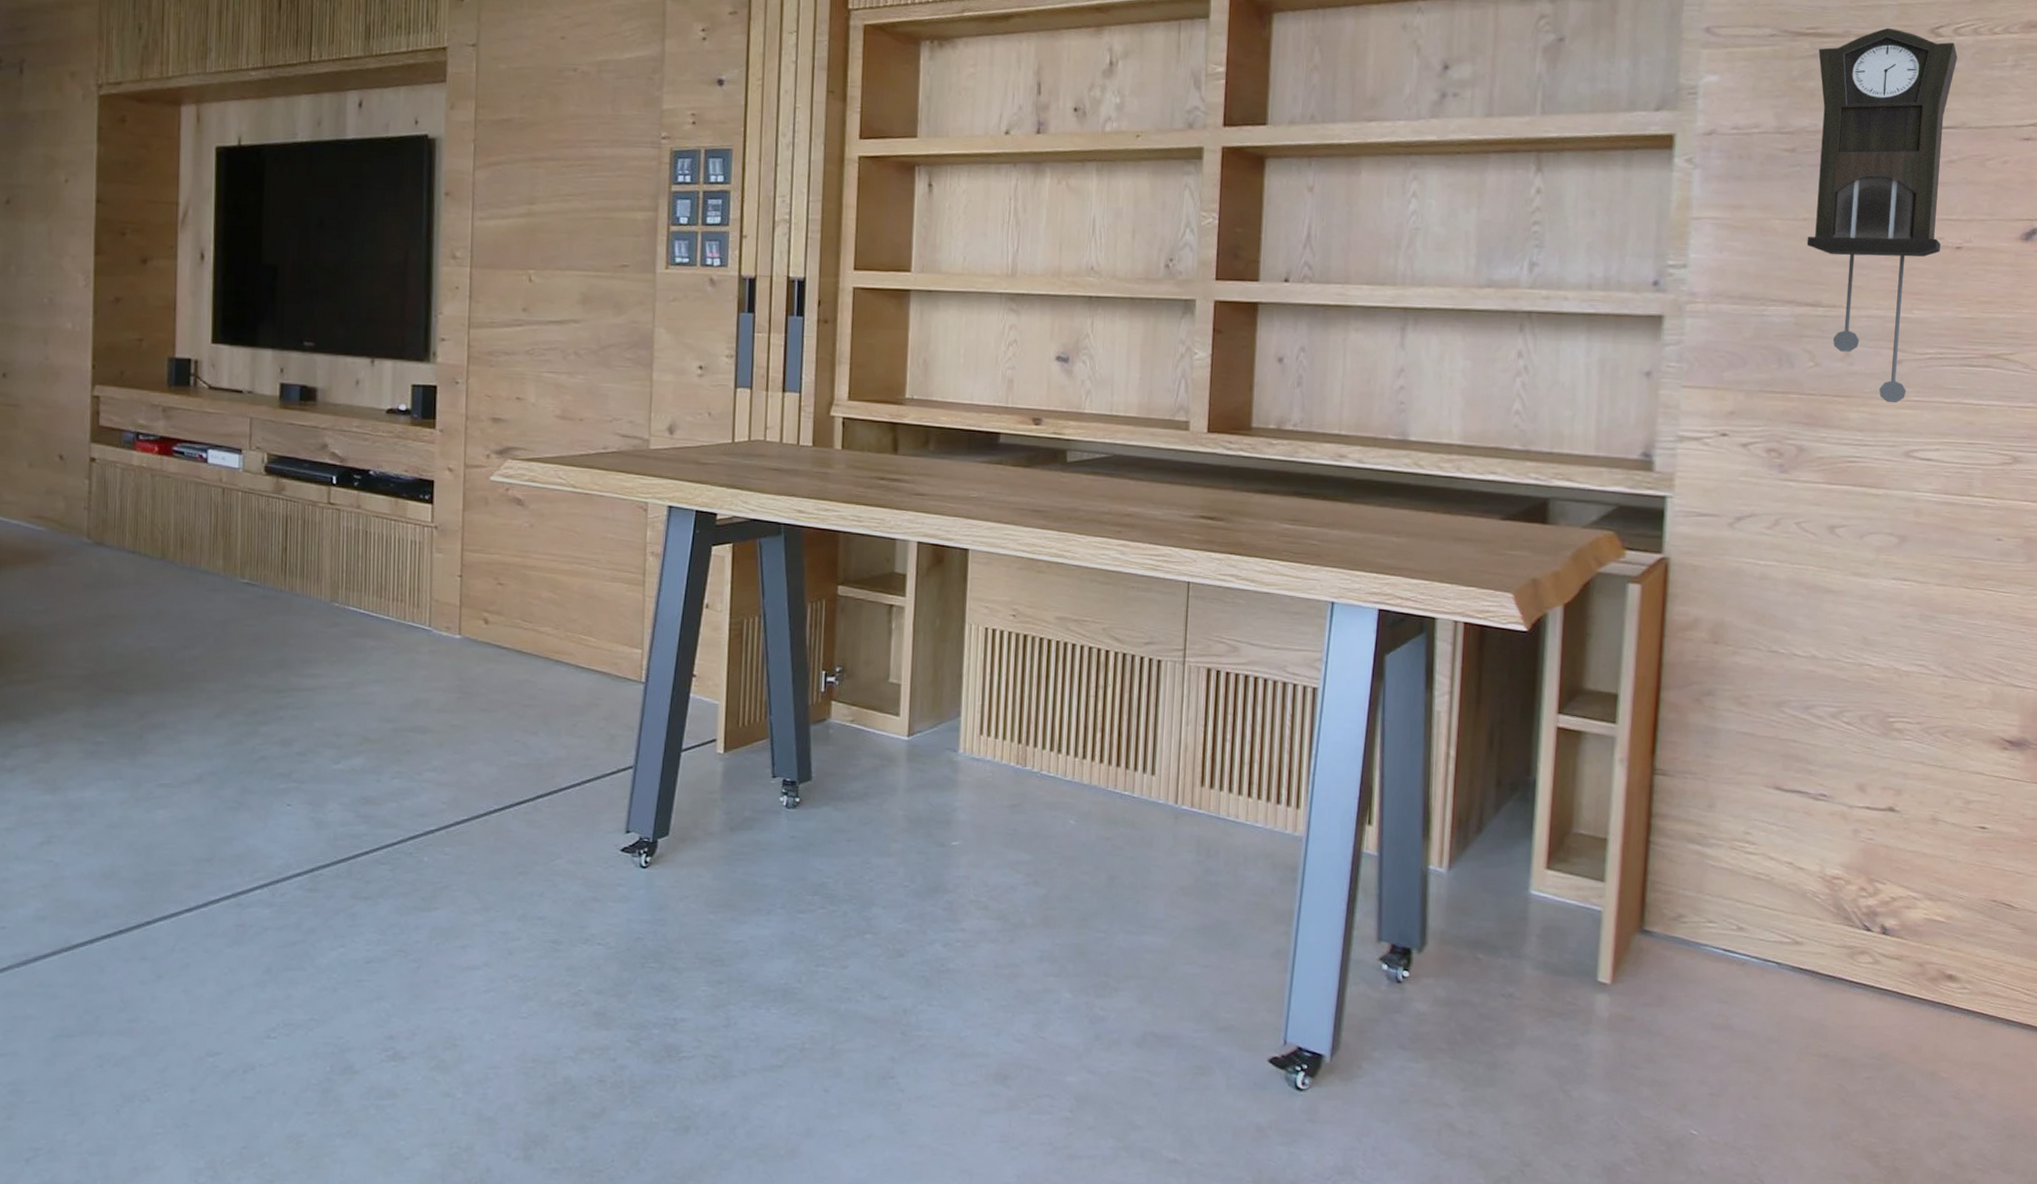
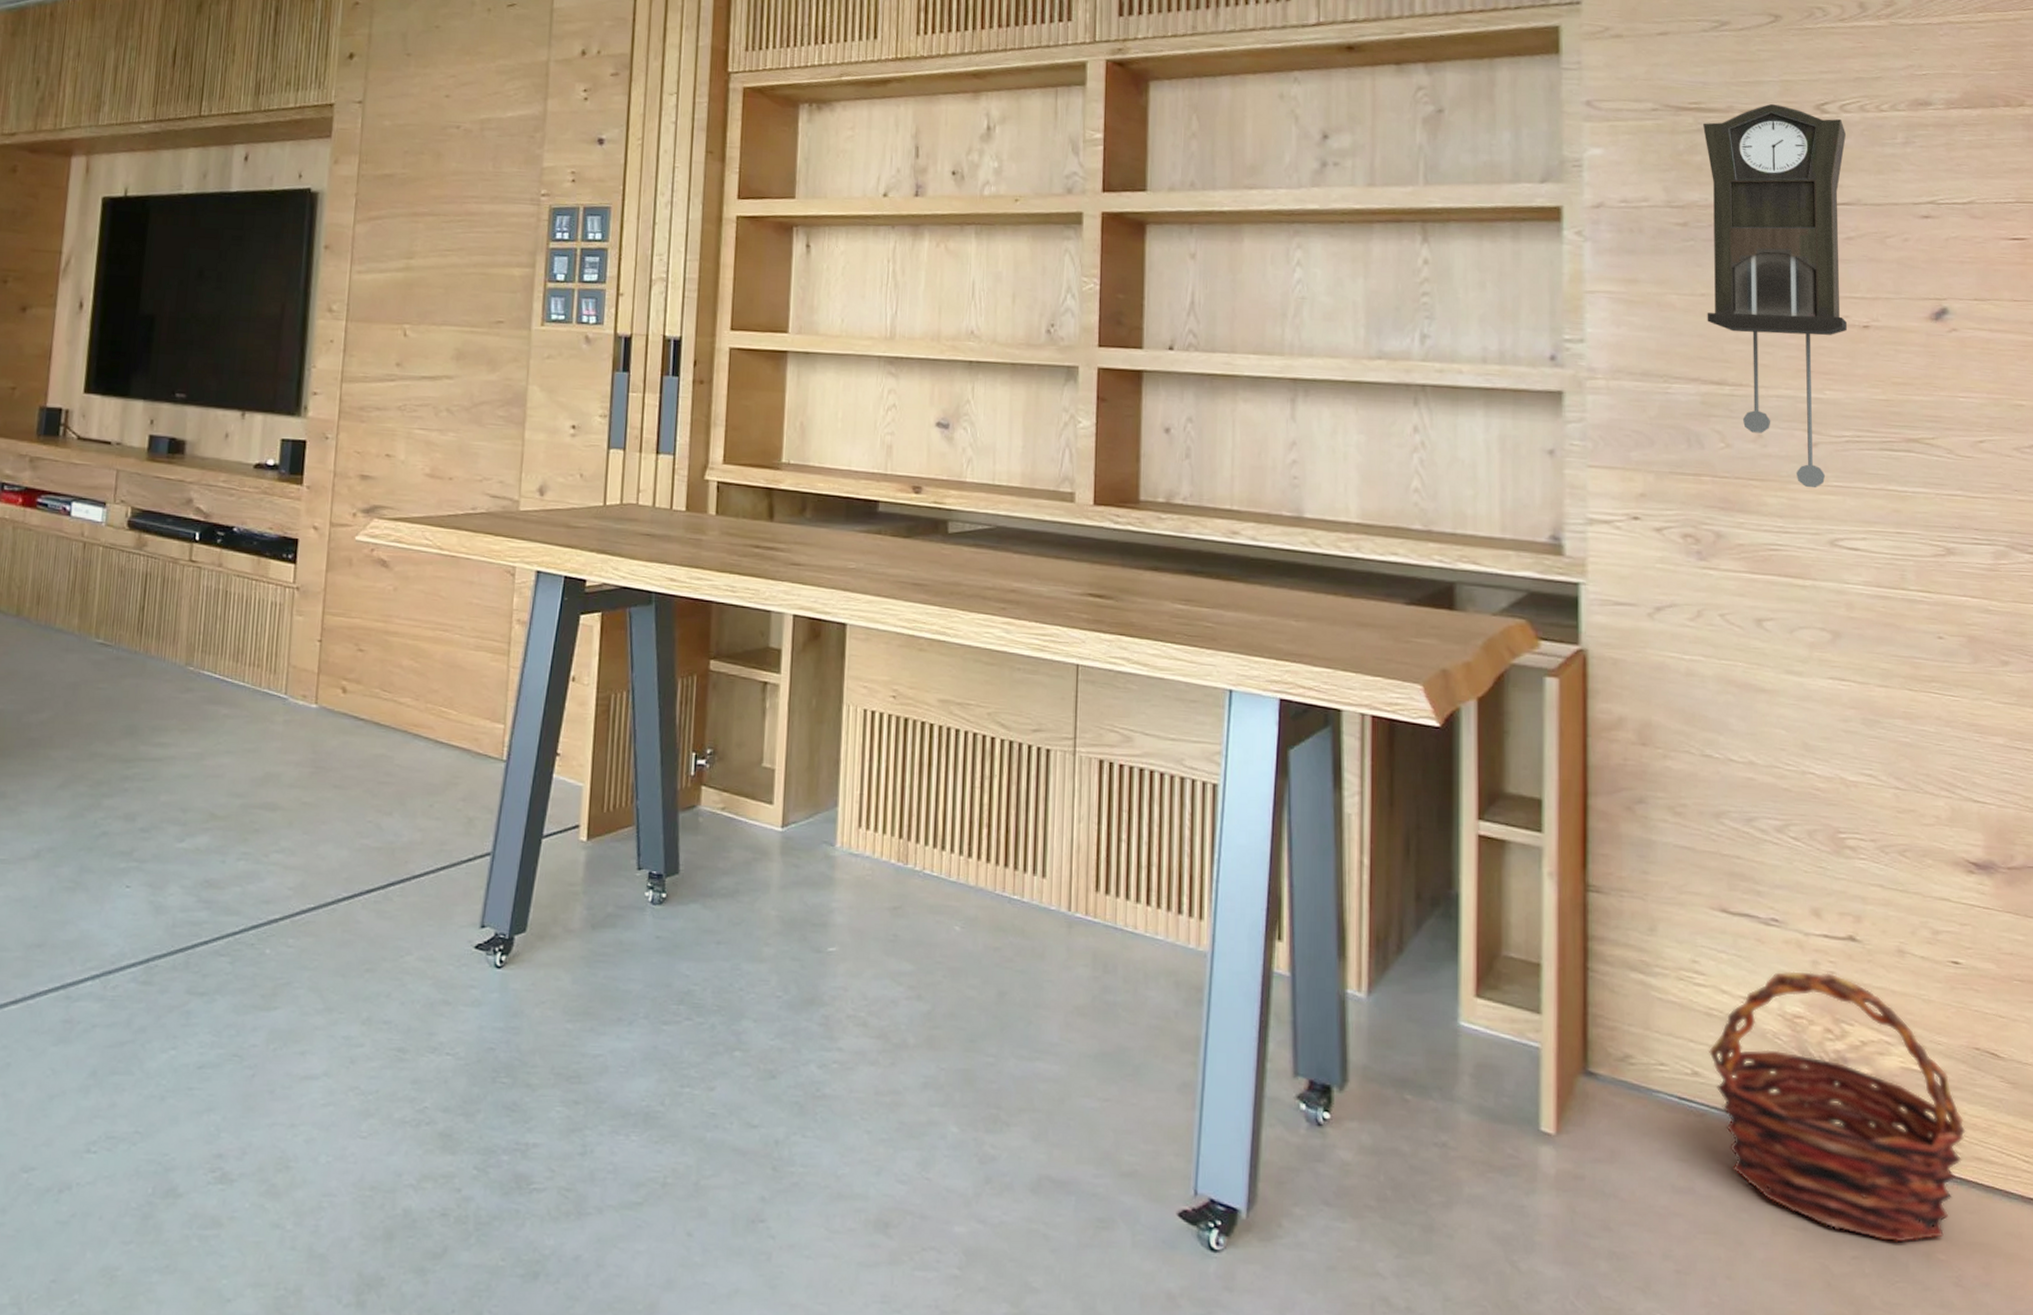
basket: none [1754,839,1977,1065] -> present [1709,971,1966,1243]

